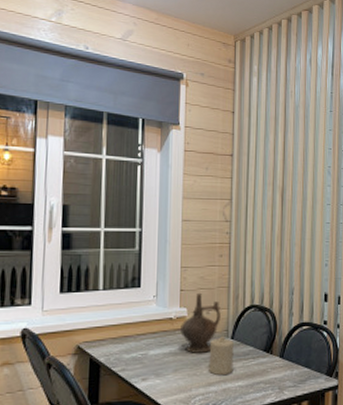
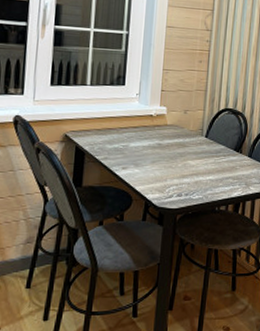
ceremonial vessel: present [180,292,221,353] -> none [159,93,197,148]
candle: present [209,335,234,375] -> none [183,134,207,169]

